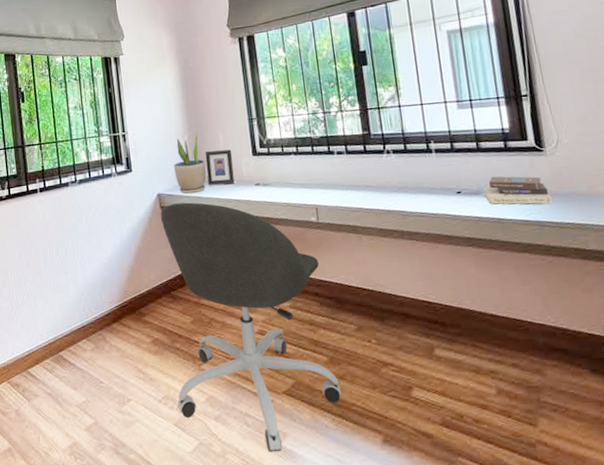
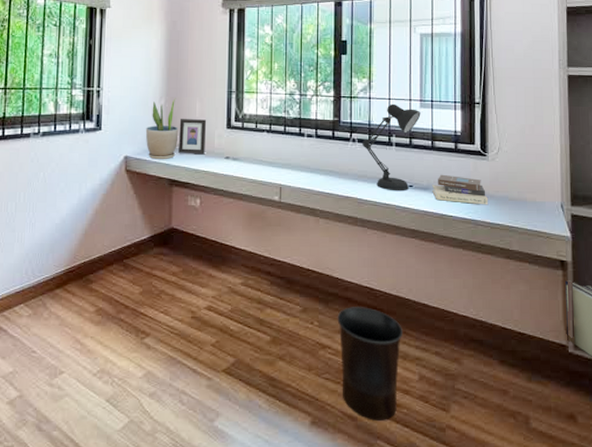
office chair: present [160,202,342,452] -> none [113,168,279,432]
waste bin: none [395,321,476,437] -> present [337,307,402,421]
desk lamp: none [398,108,460,200] -> present [362,103,421,192]

